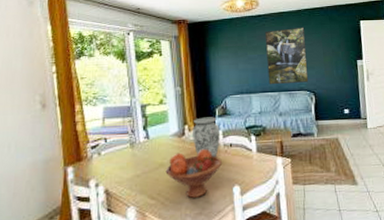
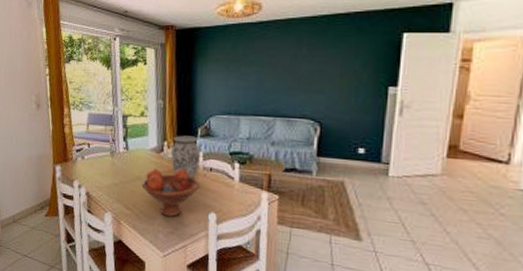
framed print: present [264,27,309,85] -> none [262,38,319,109]

